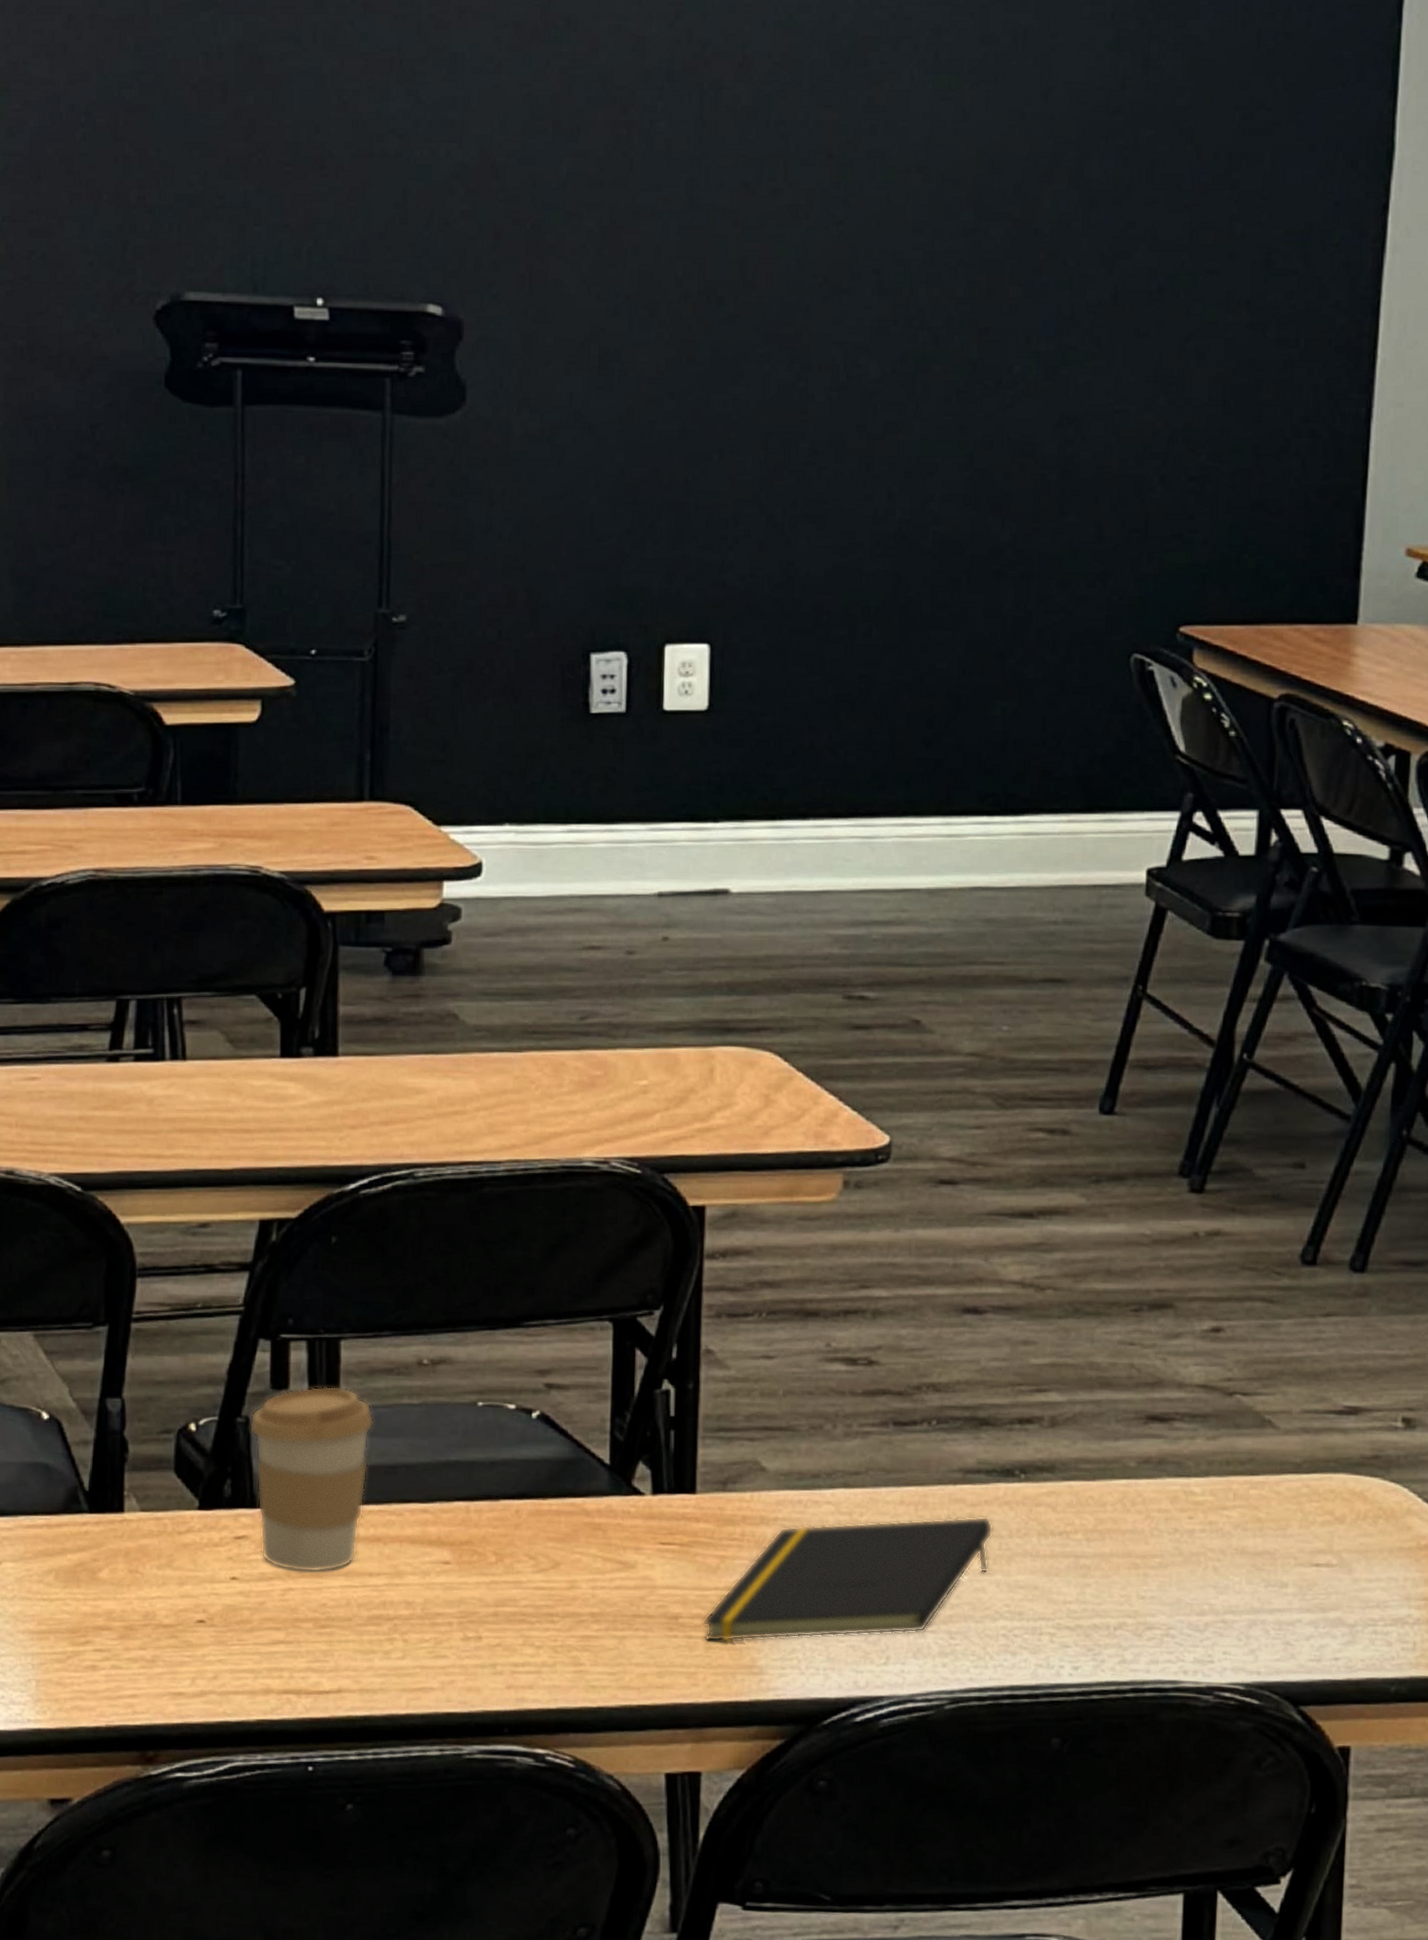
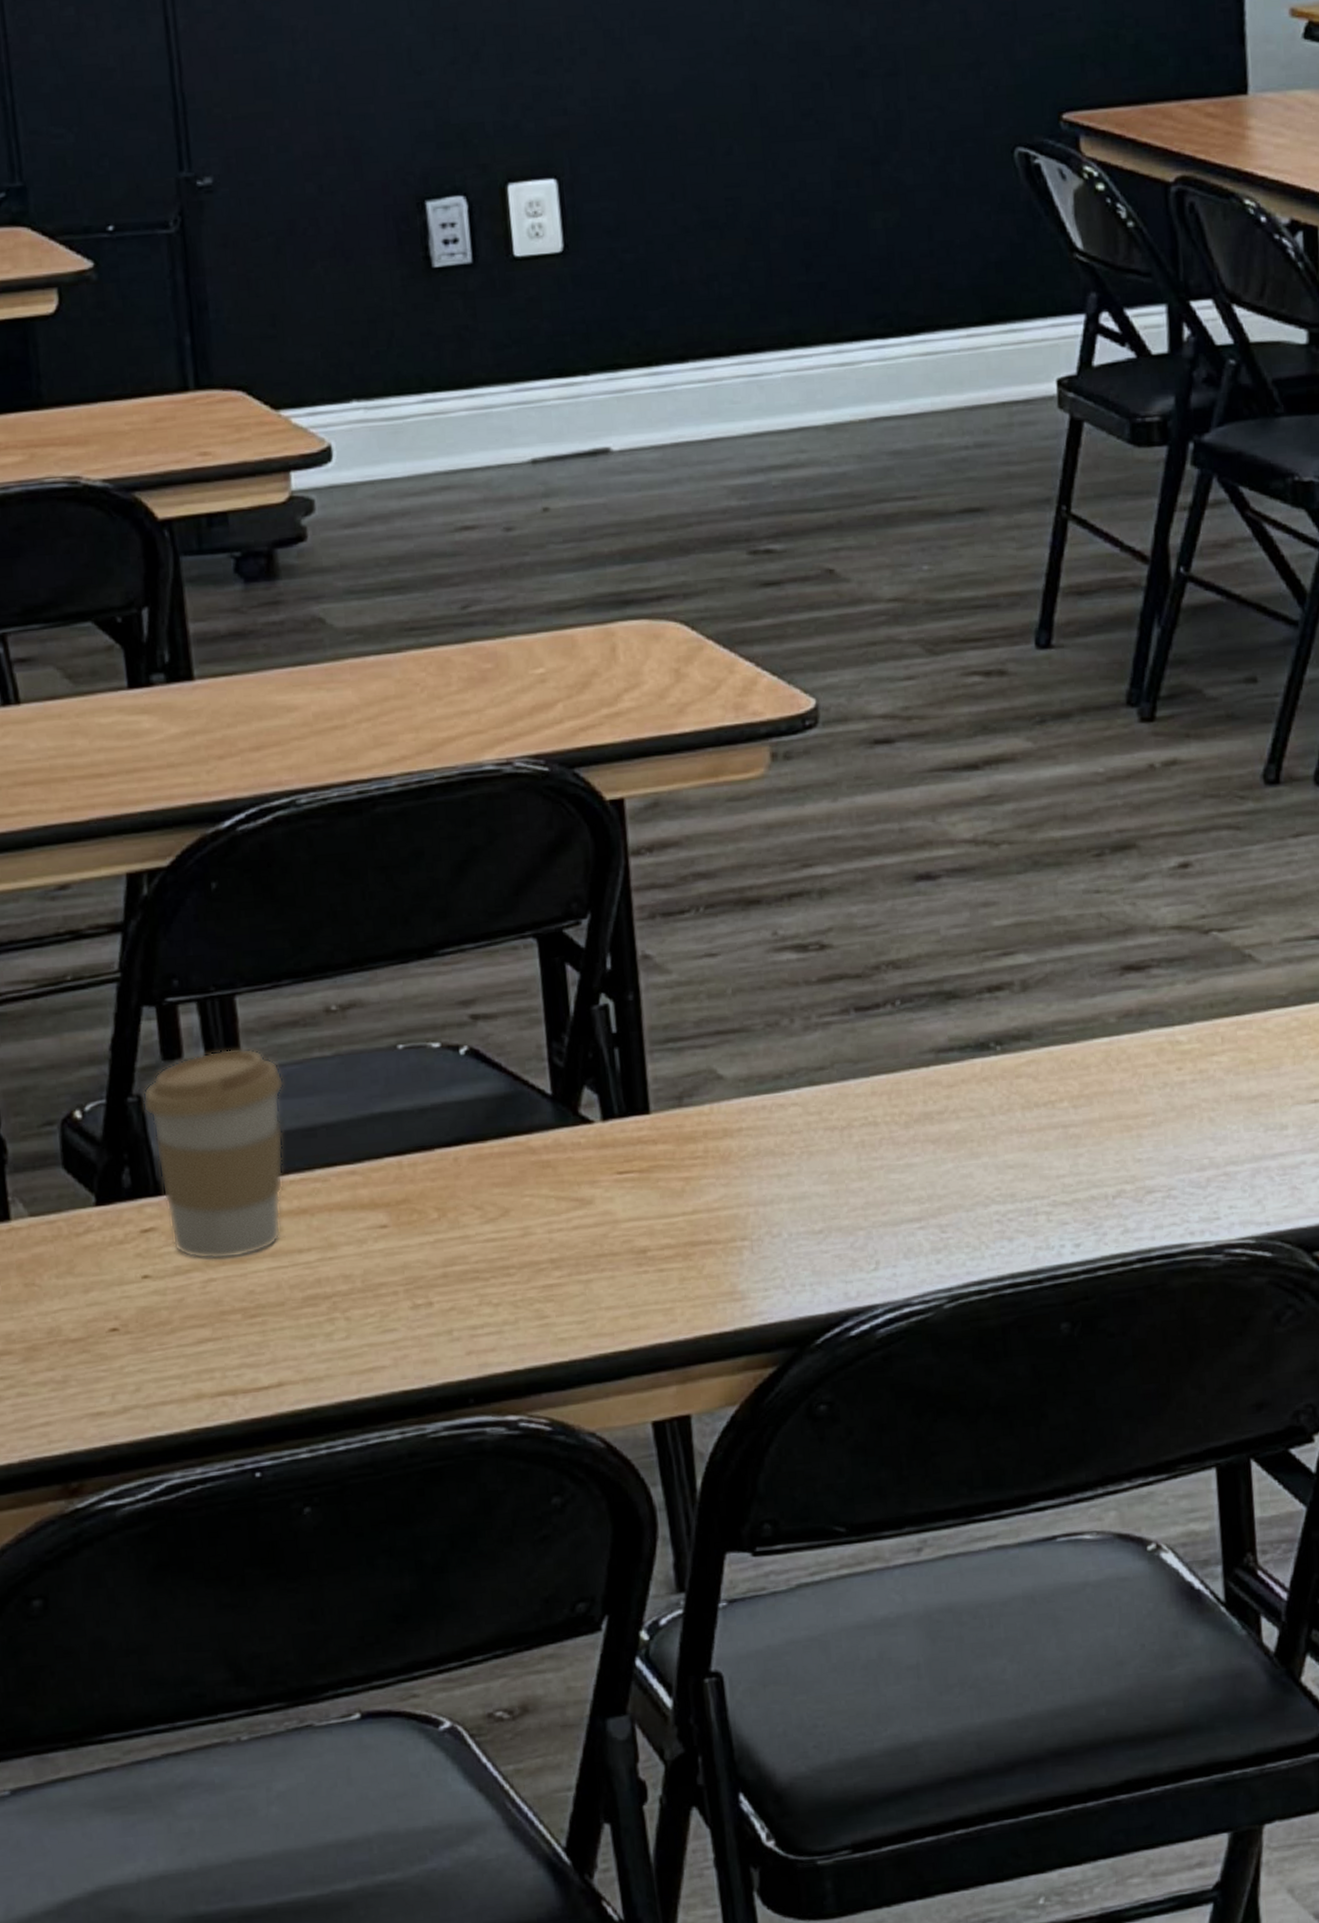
notepad: present [702,1516,993,1643] -> none [673,1096,974,1272]

